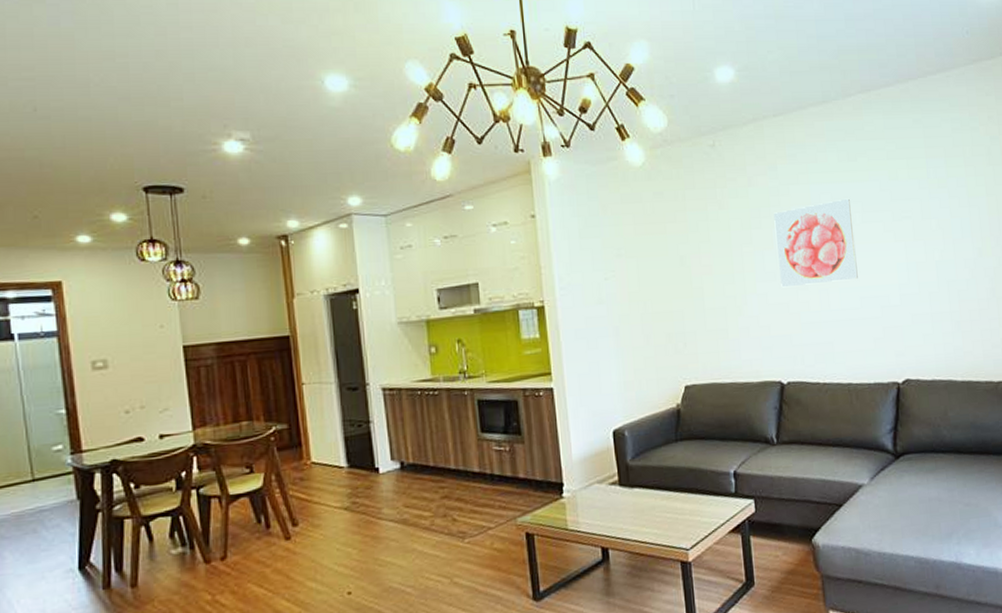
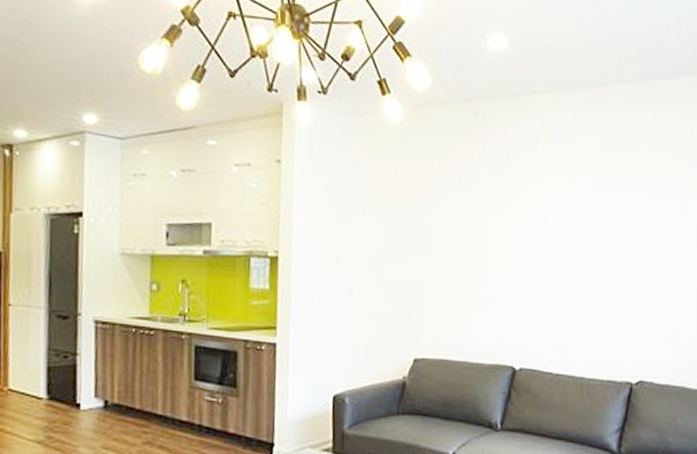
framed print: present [773,198,858,288] -> none [526,188,608,272]

